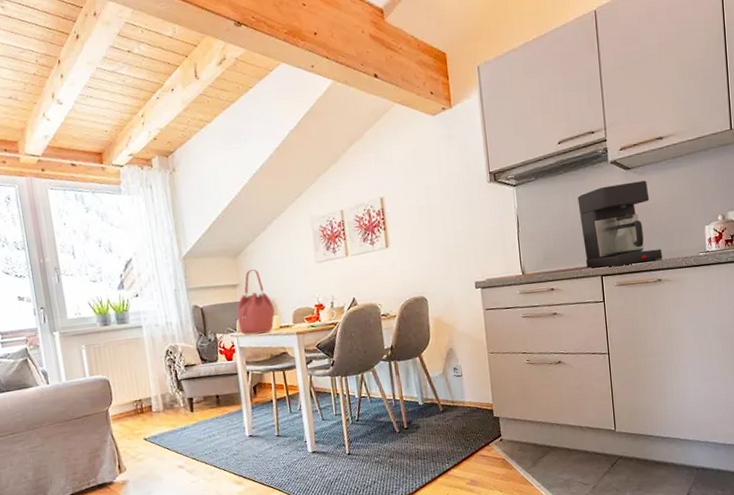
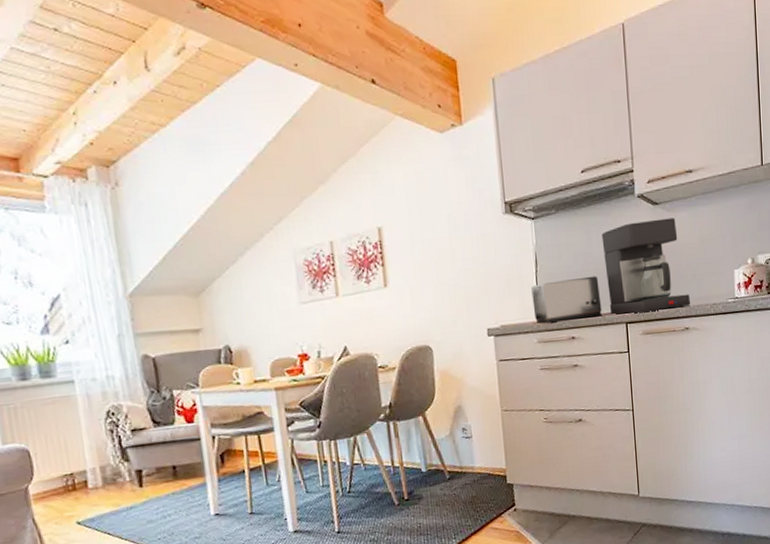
handbag: present [237,269,275,335] -> none [199,311,248,391]
toaster: none [514,234,579,278] -> present [531,275,602,325]

